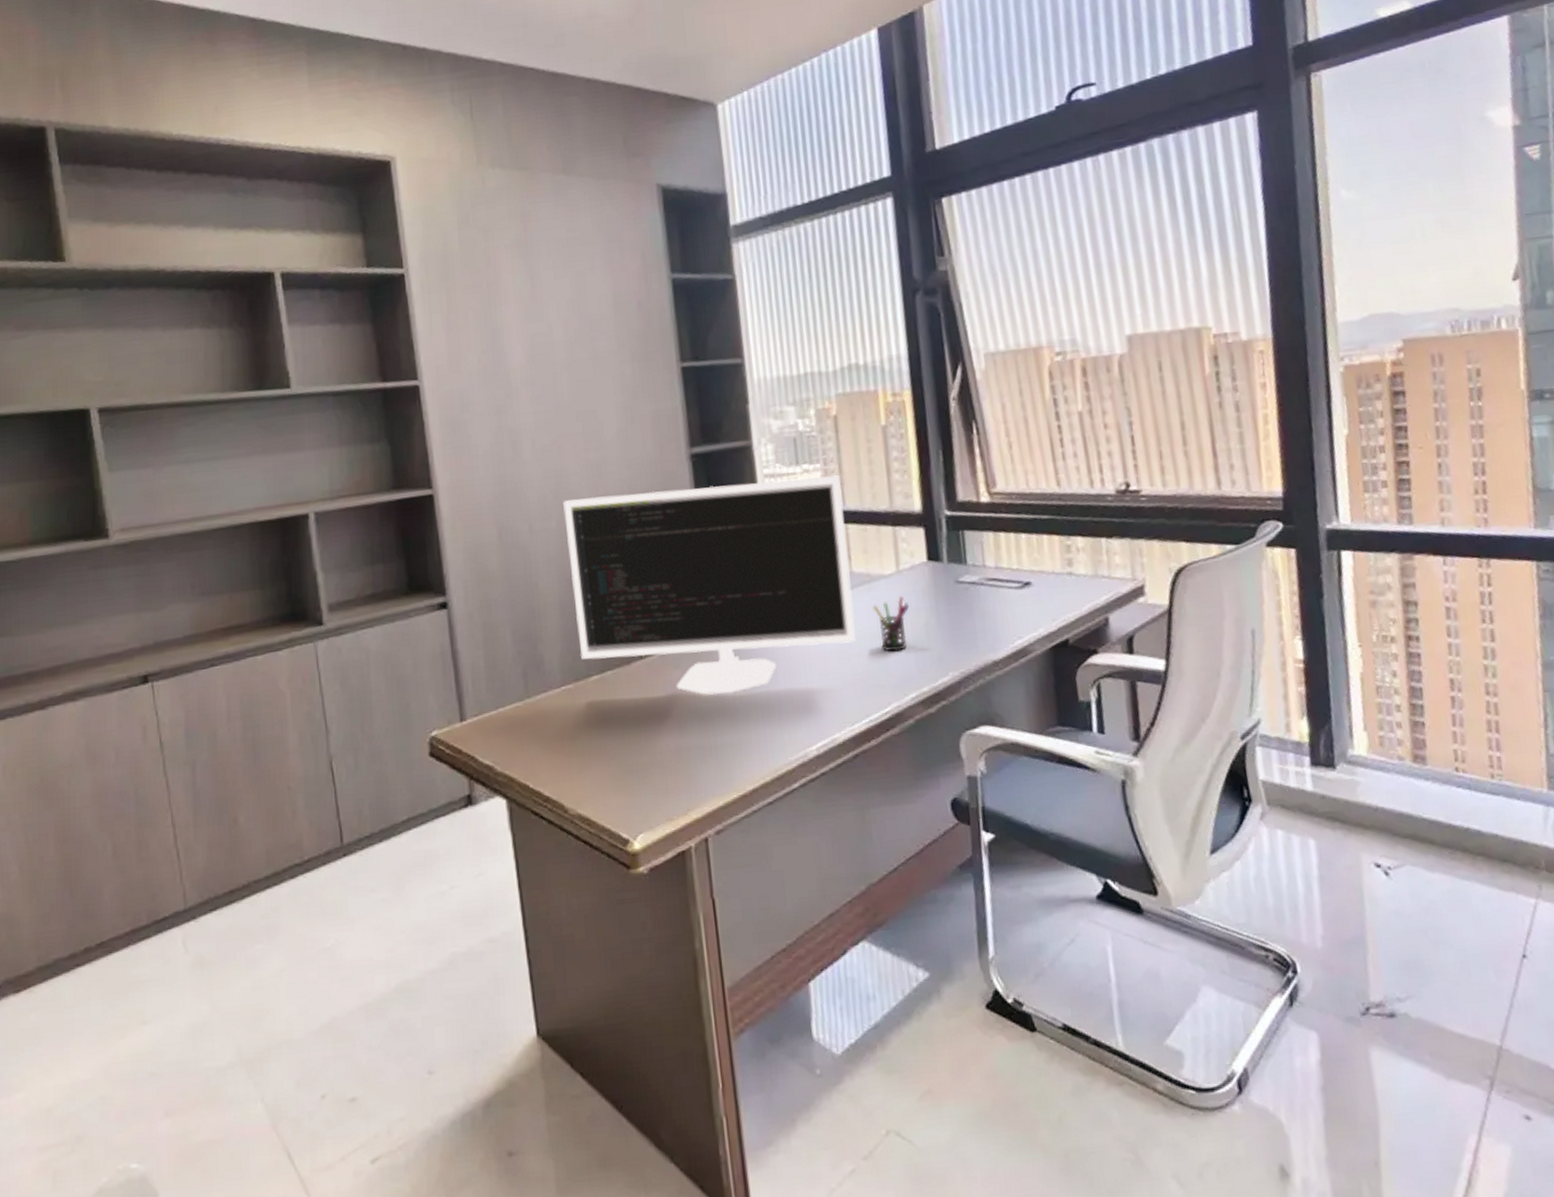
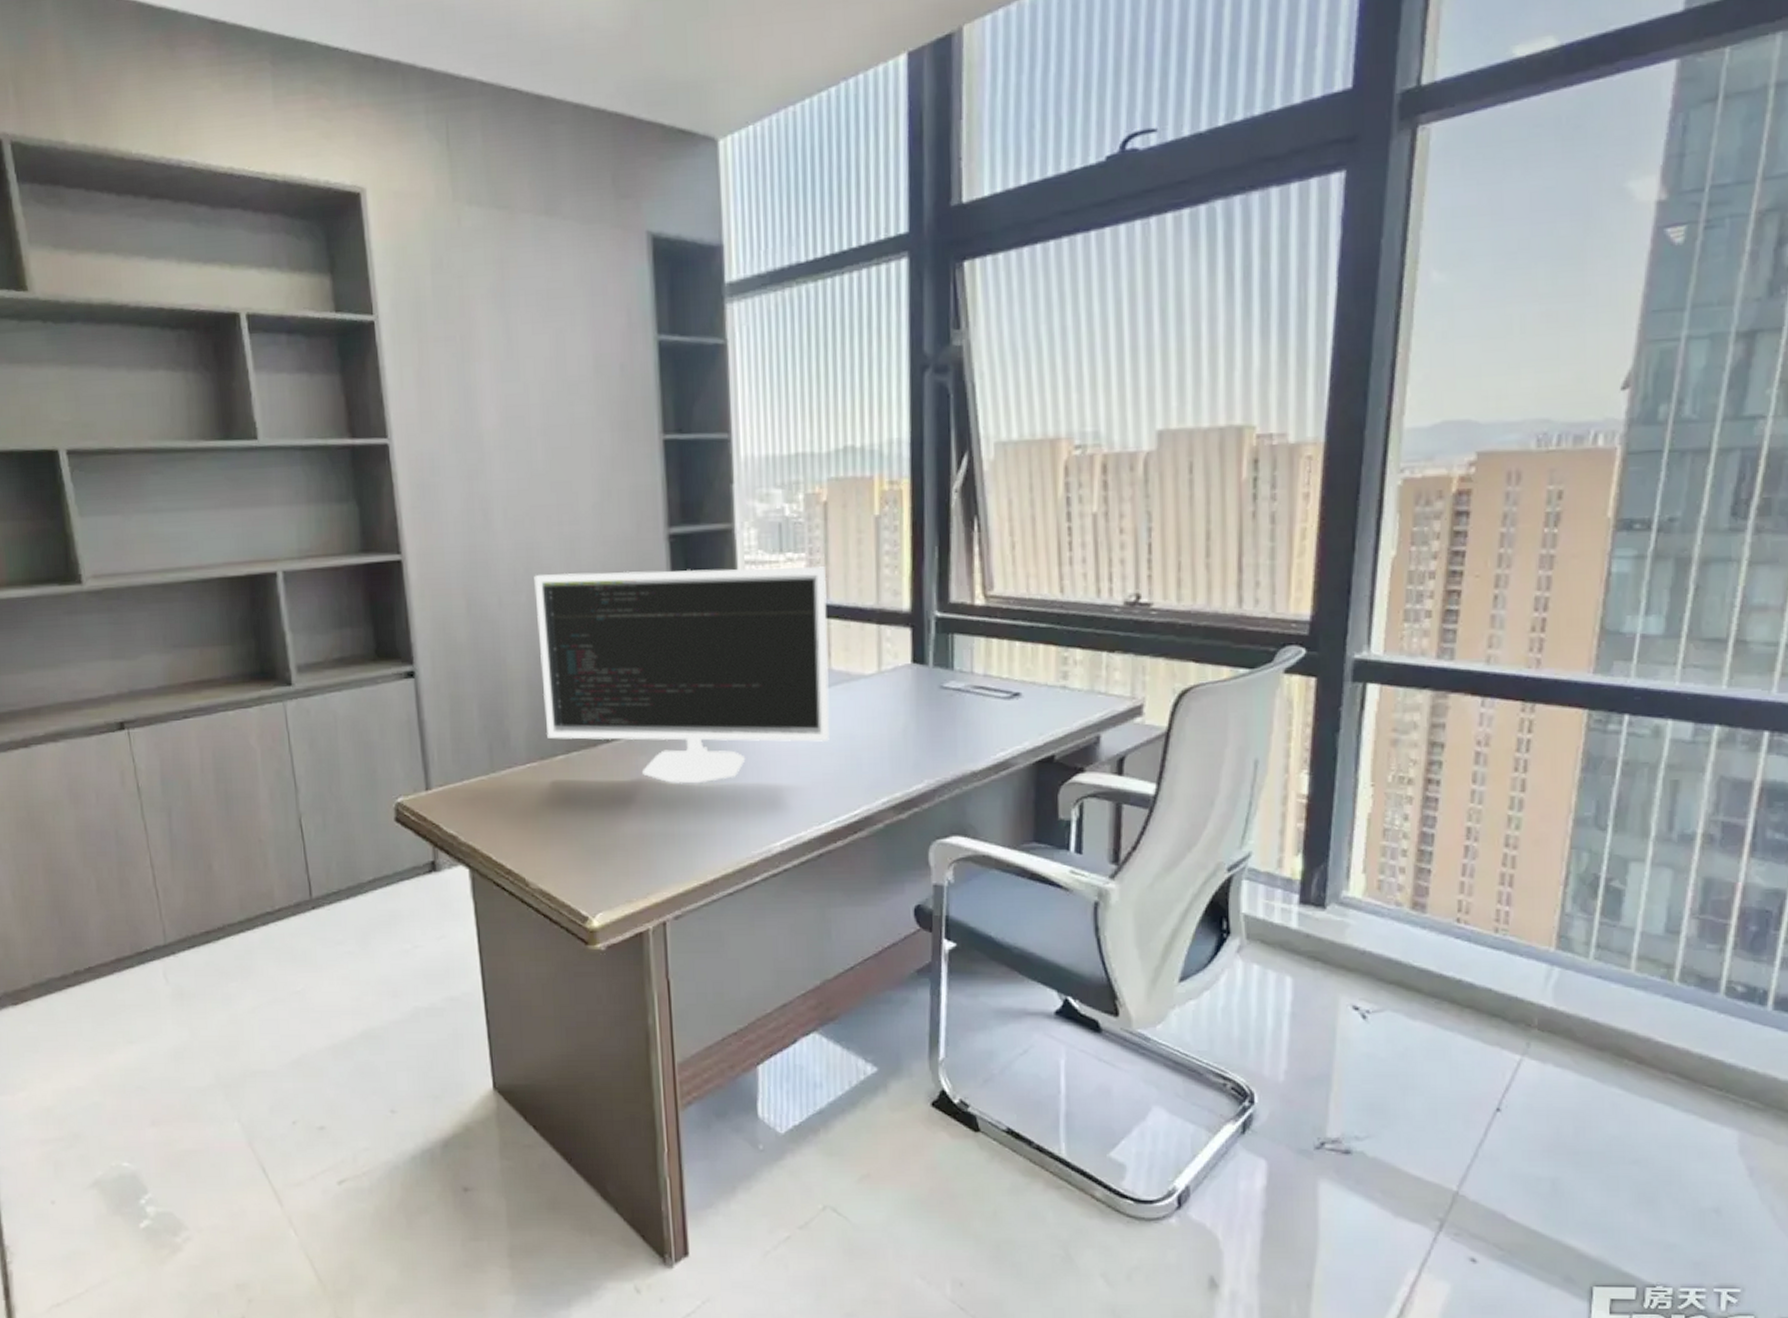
pen holder: present [873,596,910,652] -> none [850,698,889,754]

